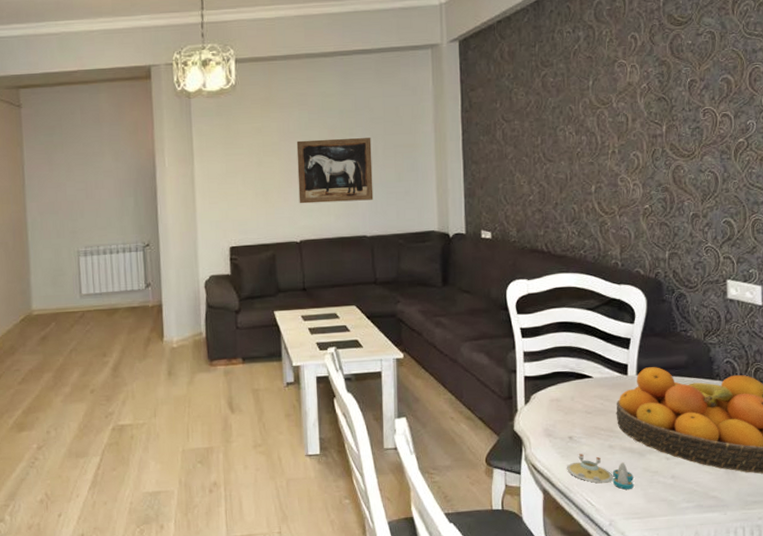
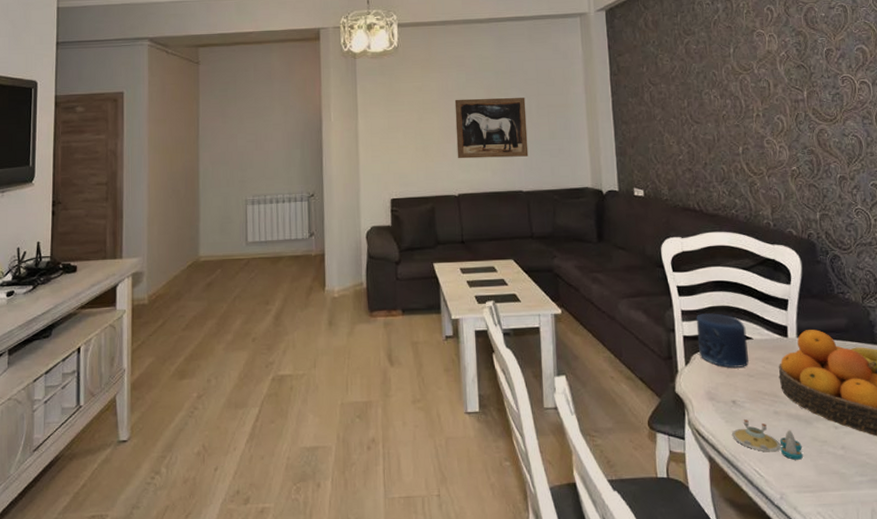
candle: none [538,354,587,406] -> present [696,313,749,368]

